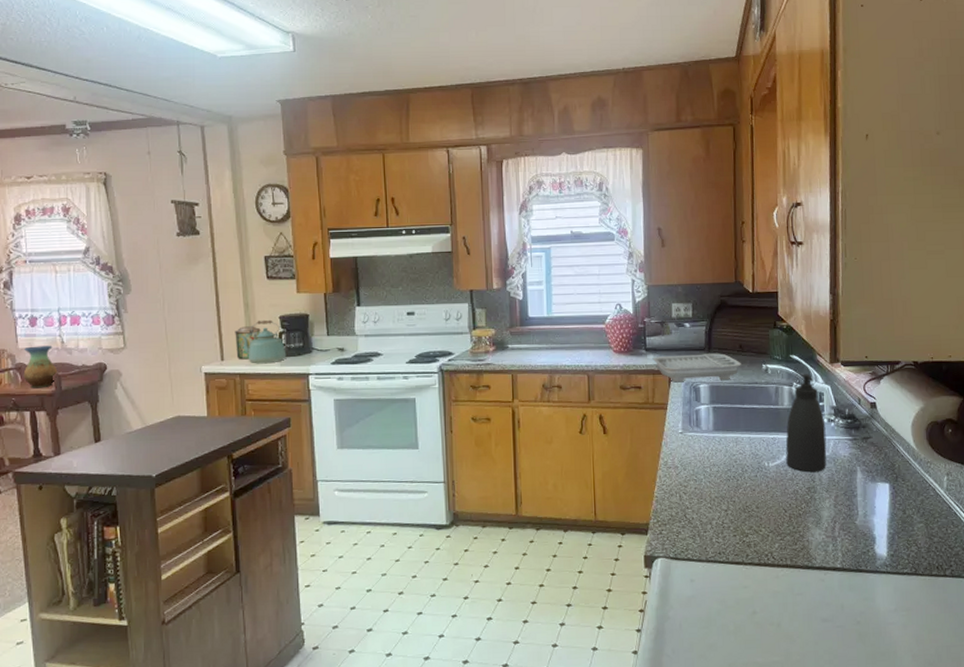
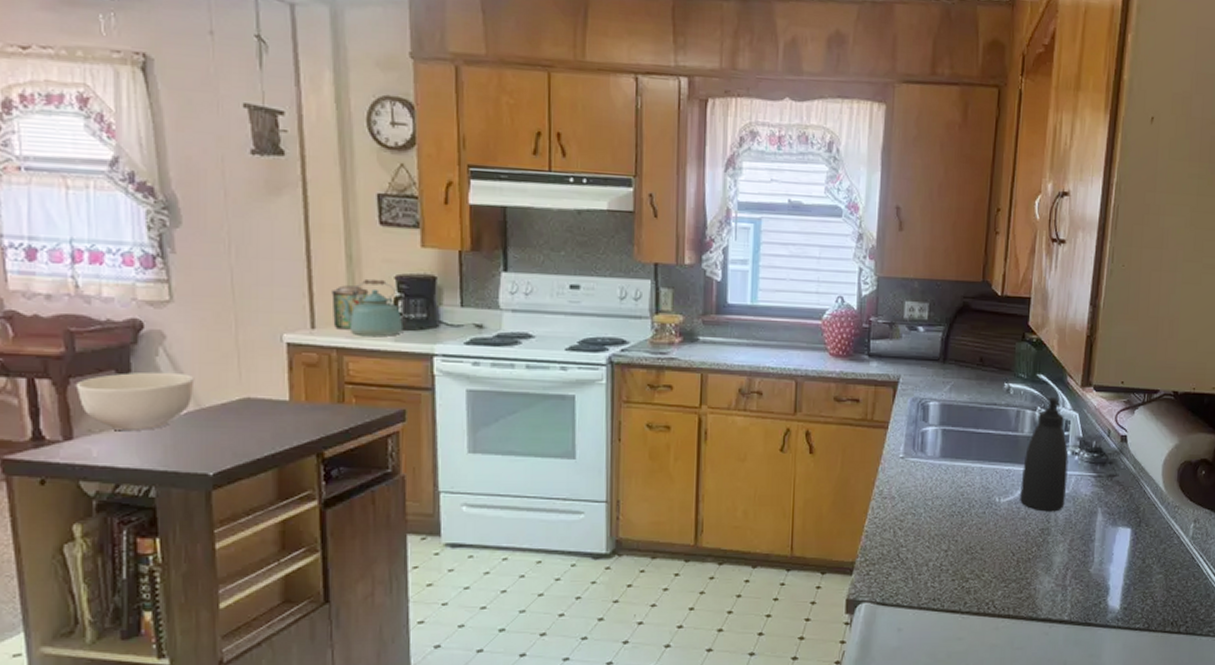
vase: present [23,345,58,389] -> none [16,288,70,348]
bowl: none [62,400,142,446] -> present [75,371,195,430]
dish rack: present [653,353,741,383] -> none [877,364,980,398]

